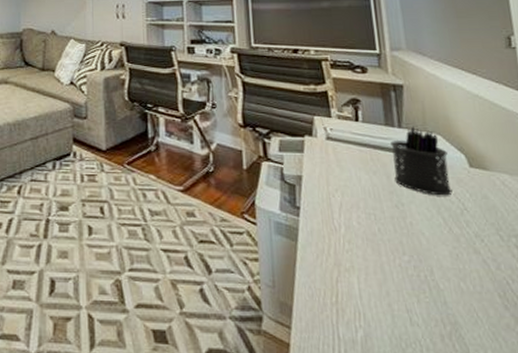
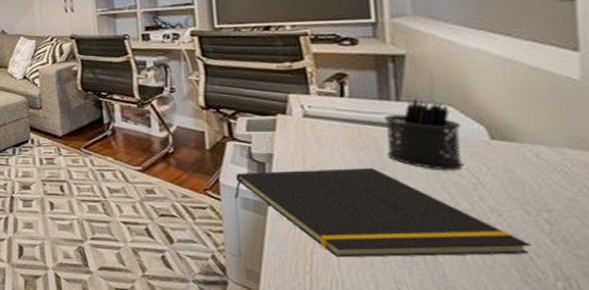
notepad: none [269,192,507,286] -> present [235,168,532,258]

